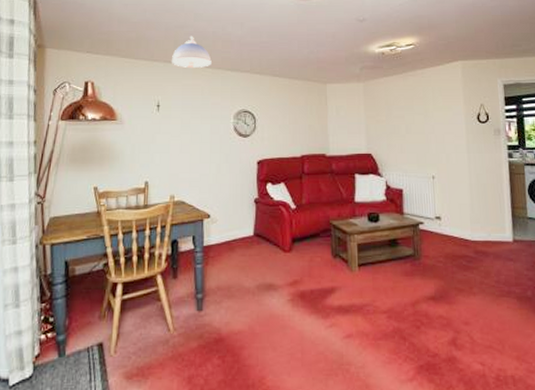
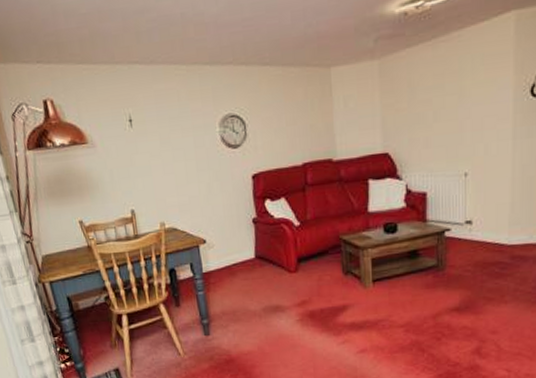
lamp shade: present [171,35,212,69] -> none [135,22,185,69]

